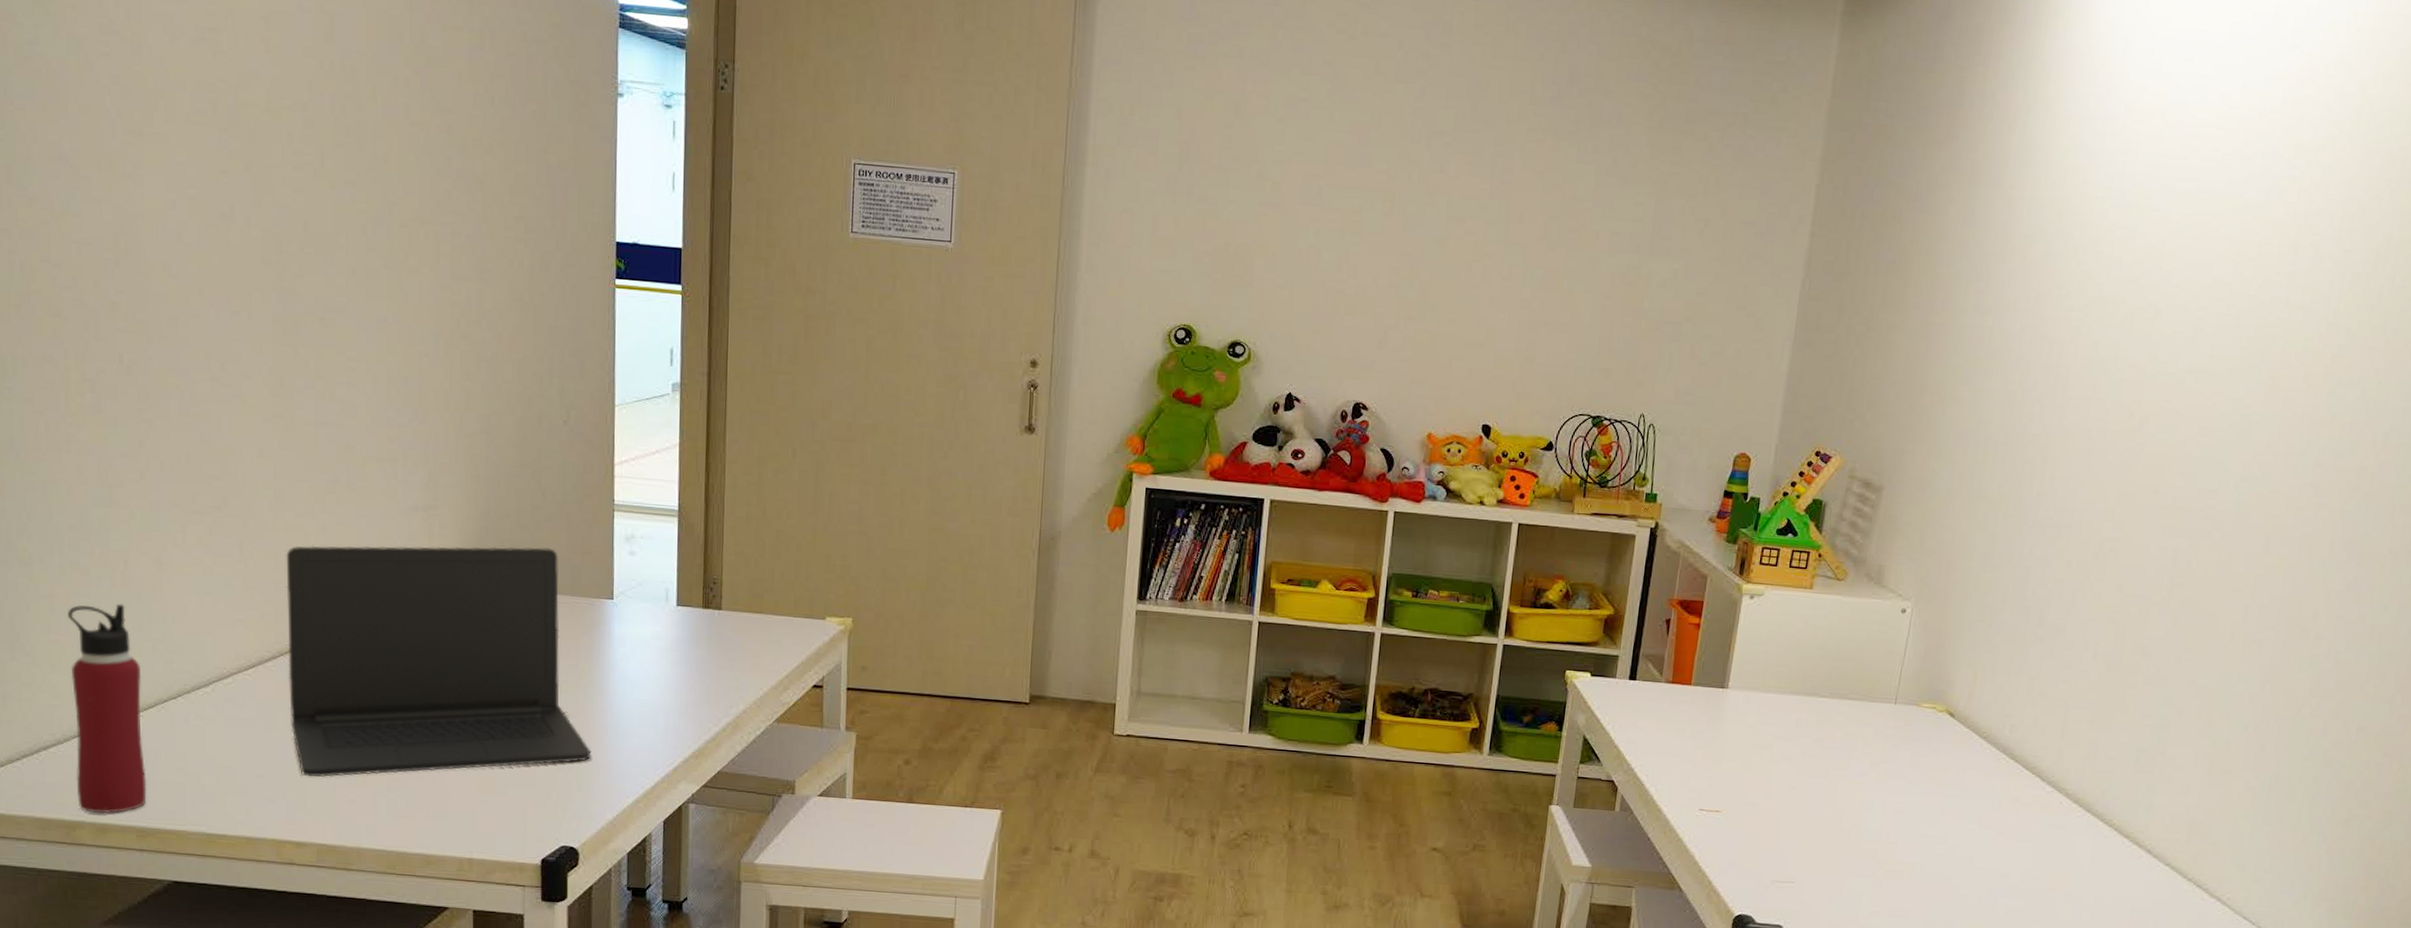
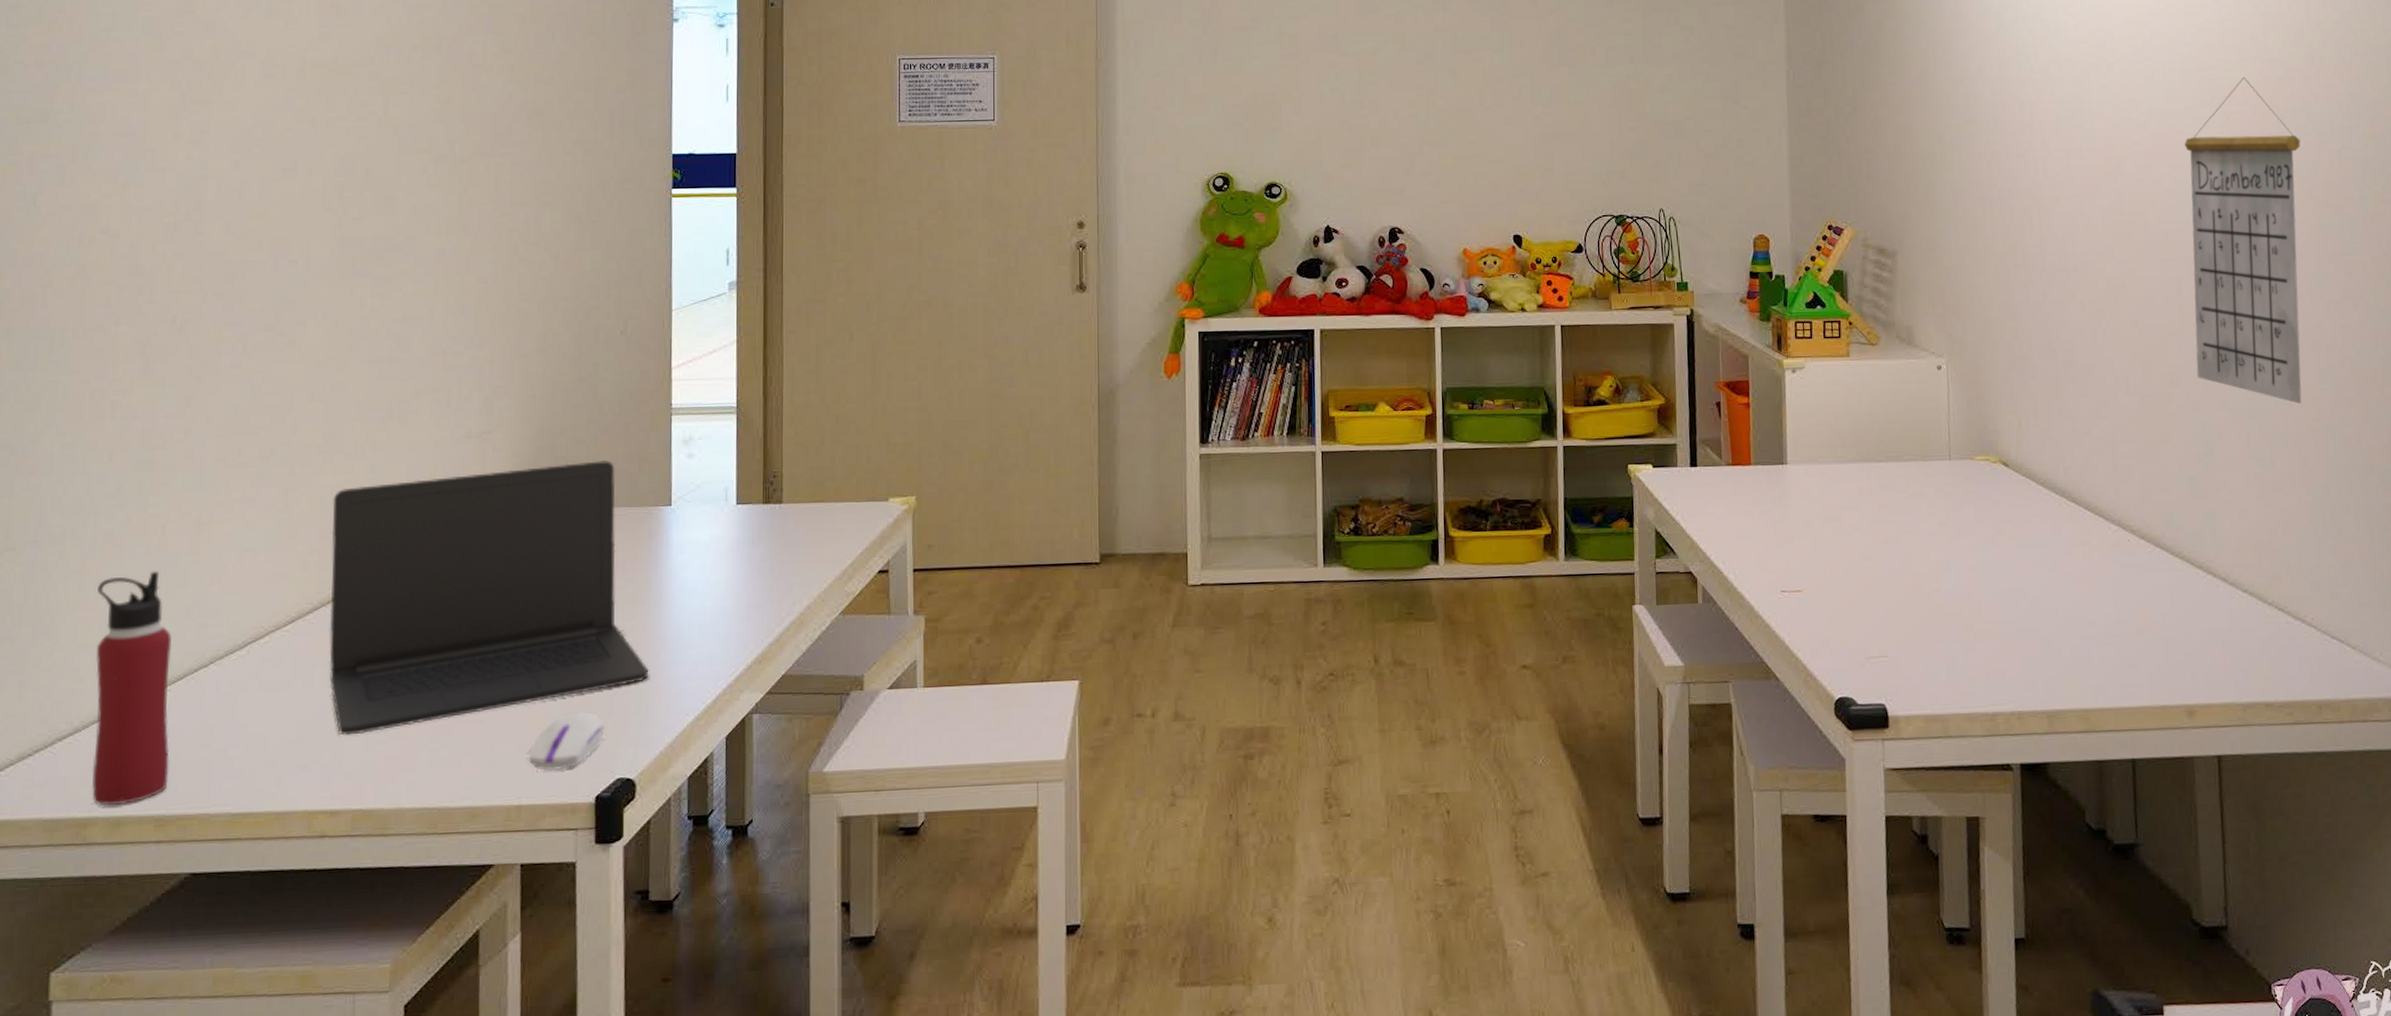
computer mouse: none [478,781,549,832] -> present [527,712,604,771]
calendar: none [2171,340,2347,690] -> present [2185,76,2302,404]

